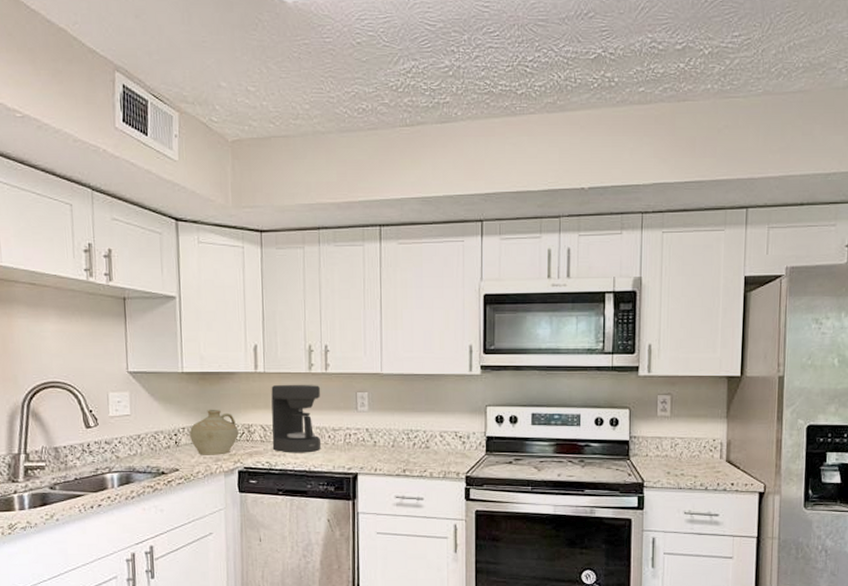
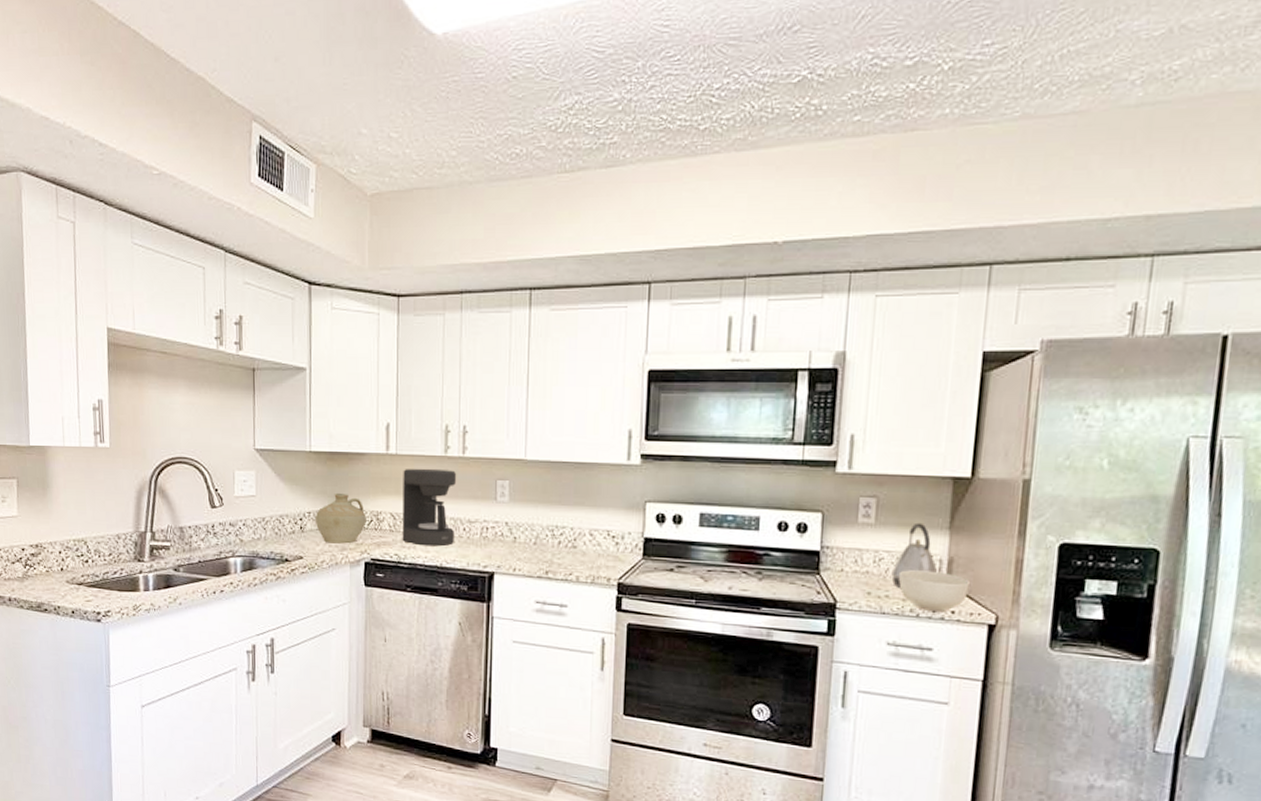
kettle: none [685,414,720,467] -> present [891,522,938,588]
bowl: none [690,452,745,485] -> present [898,570,971,613]

